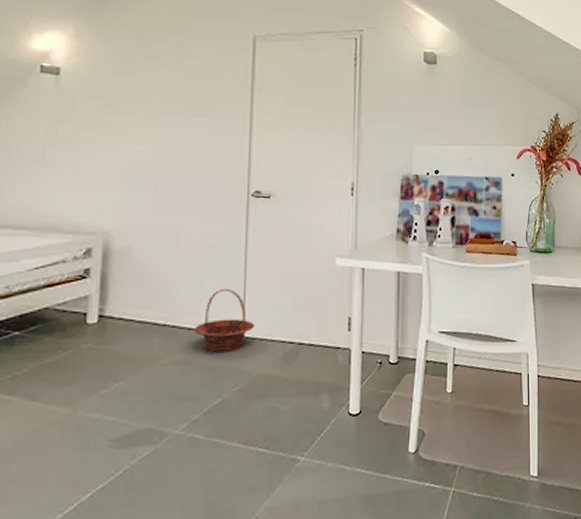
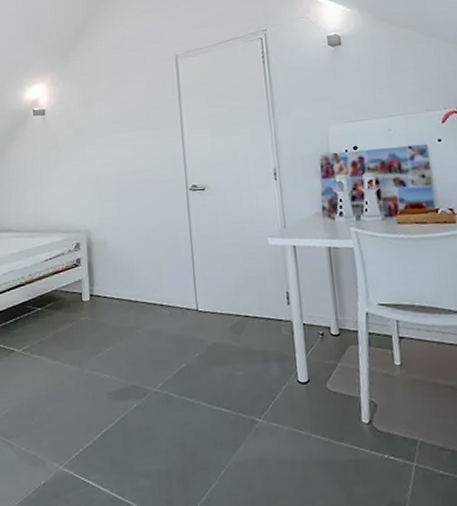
basket: present [193,288,255,352] -> none [158,269,206,324]

